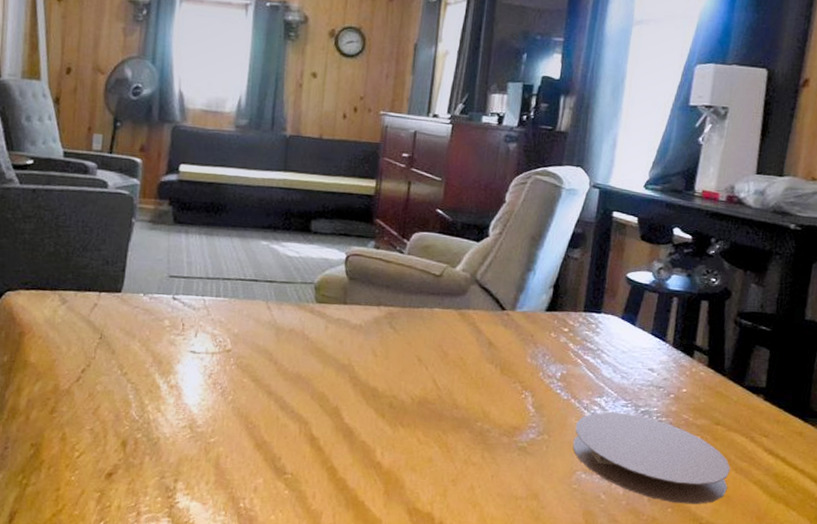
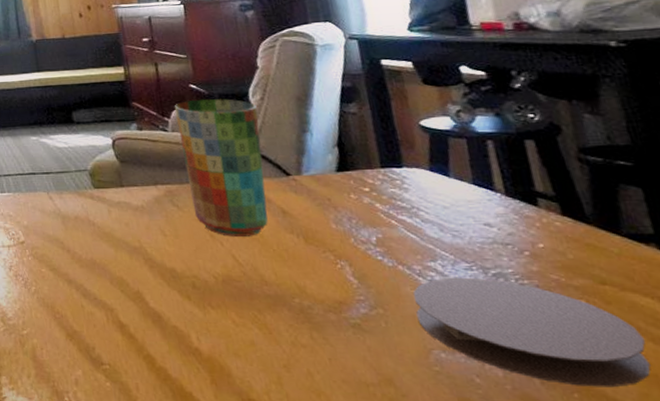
cup: none [409,225,494,363] -> present [175,98,268,236]

